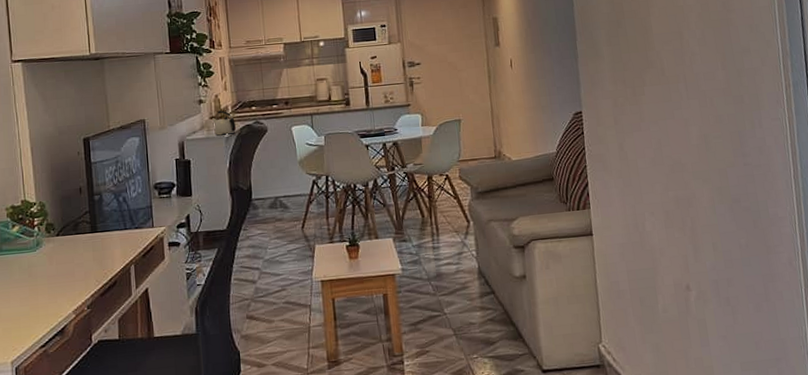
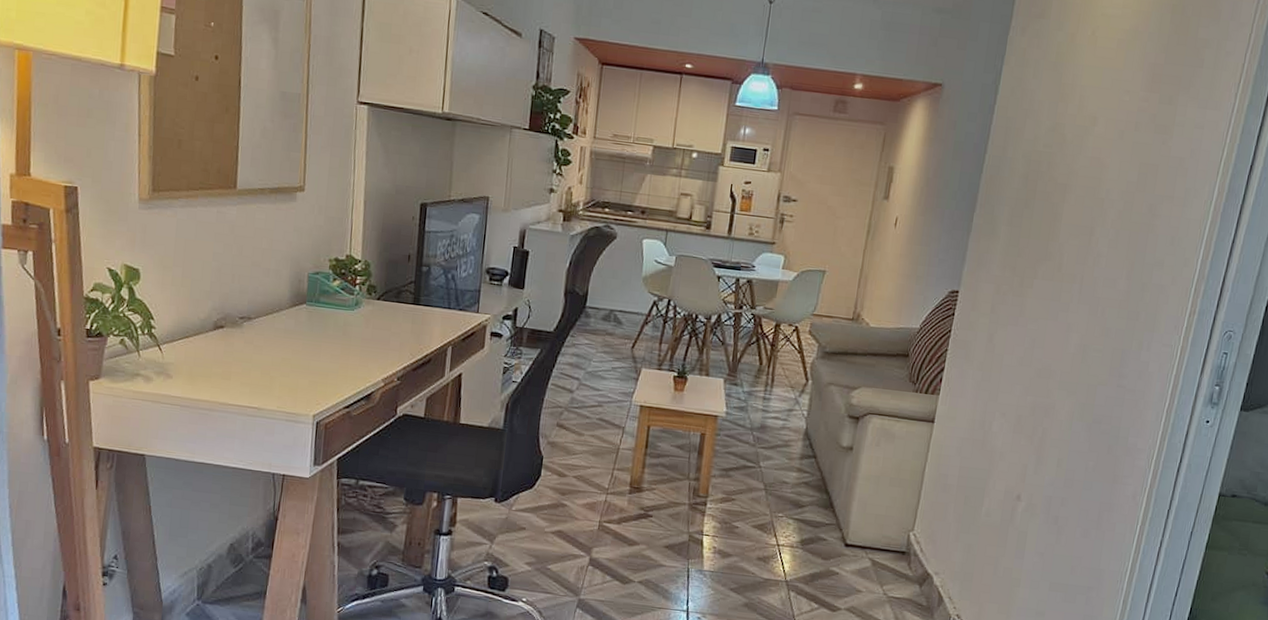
kettle: present [212,110,236,136] -> none [560,205,584,232]

